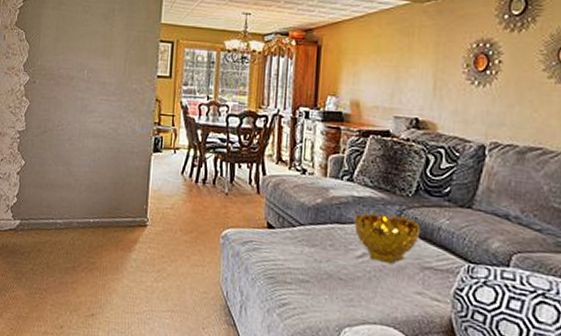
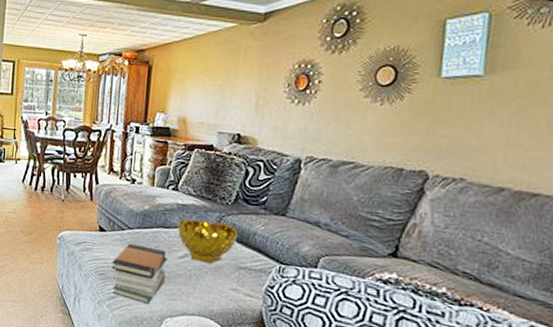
book stack: none [282,242,344,312] -> present [111,244,168,304]

